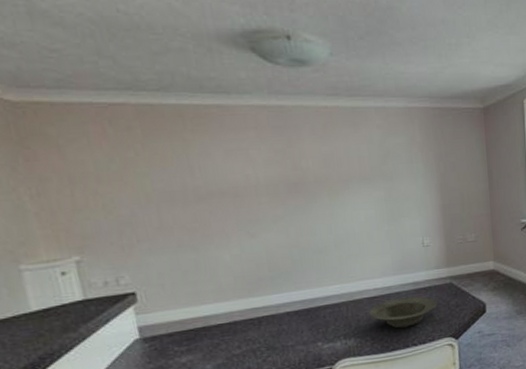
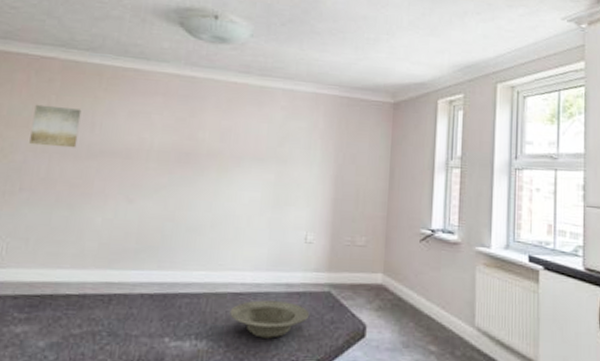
wall art: none [122,154,181,198] -> present [29,104,82,148]

